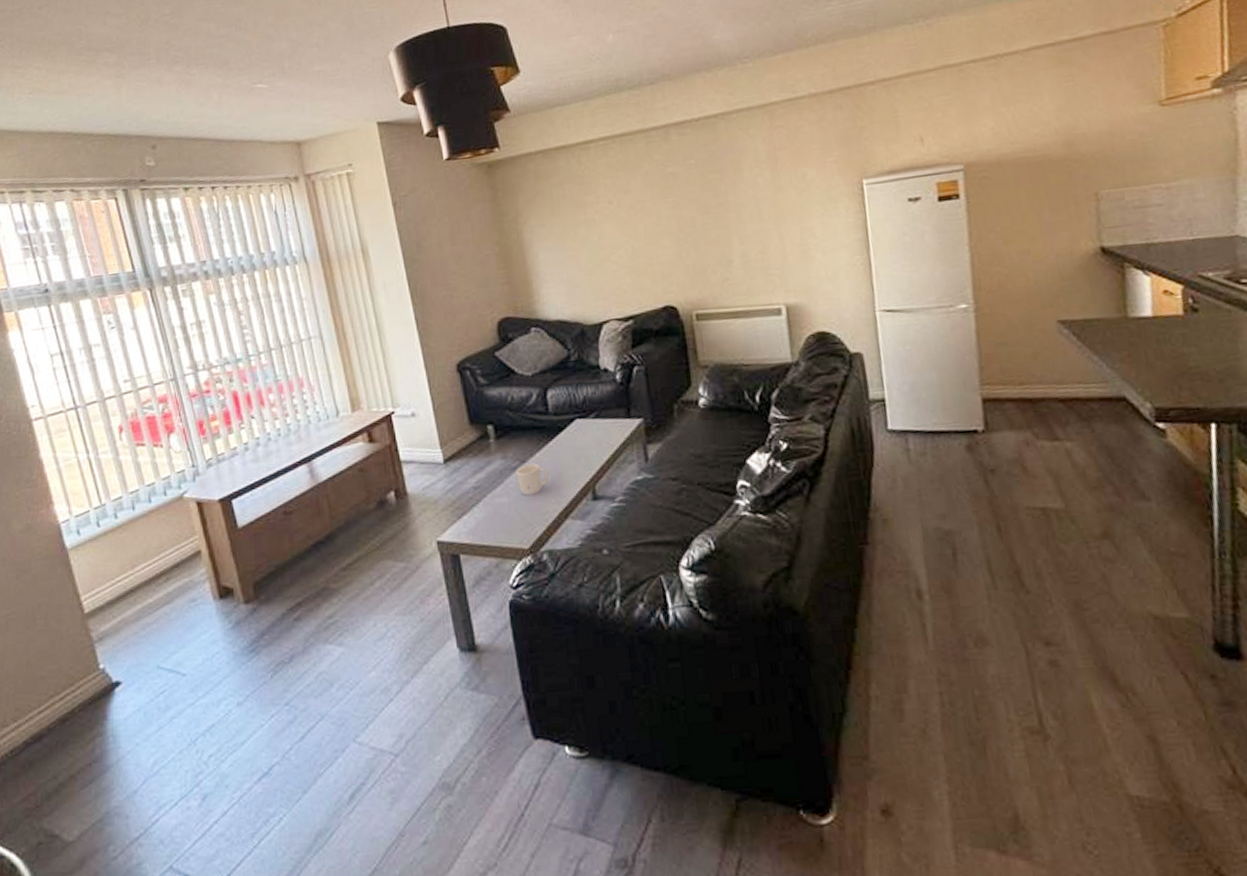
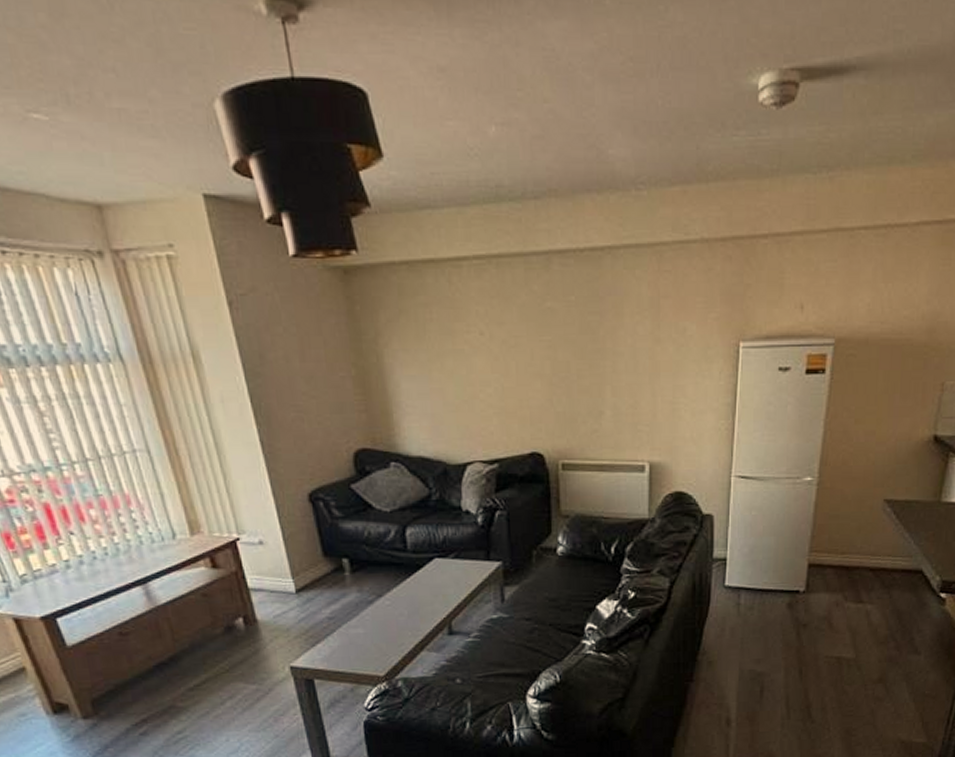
mug: present [516,463,549,495] -> none [372,598,406,628]

